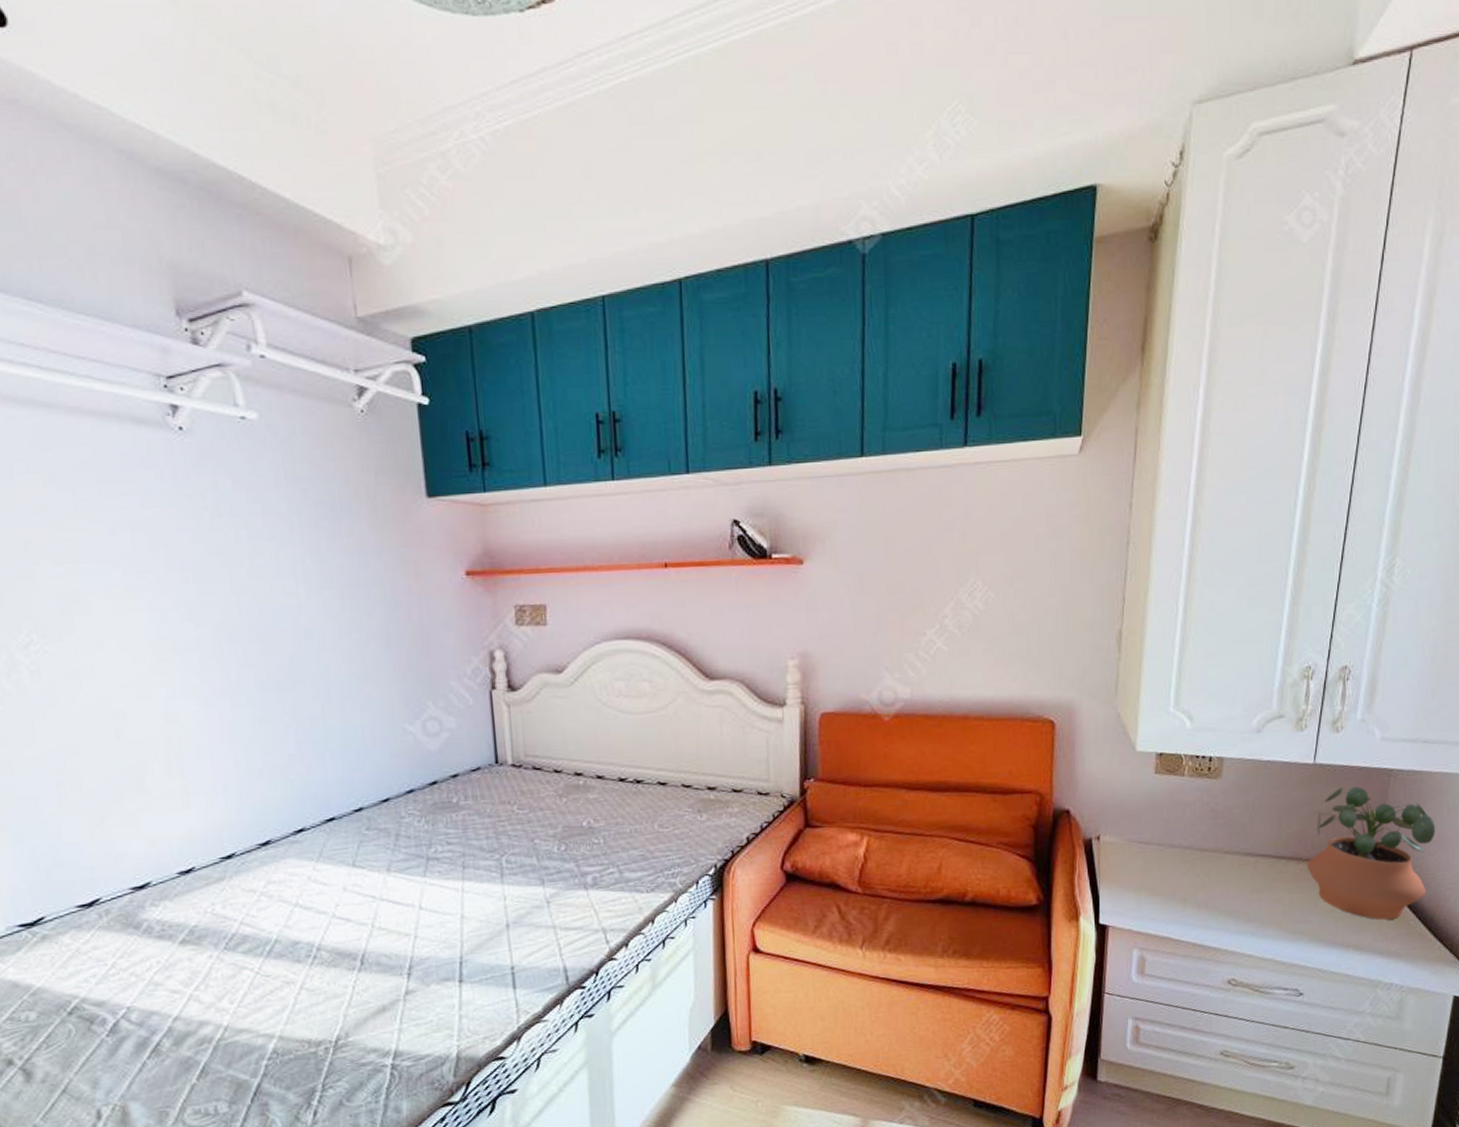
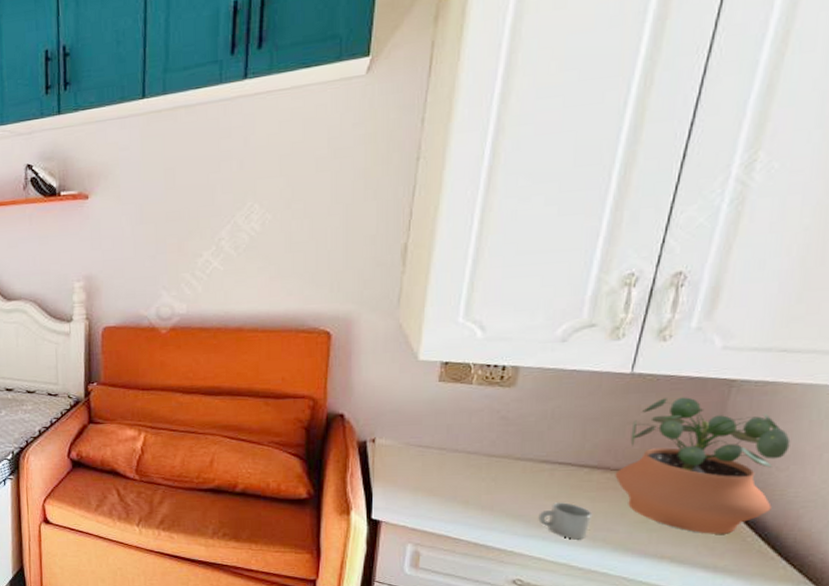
mug: none [1247,895,1291,934] -> present [538,502,593,540]

